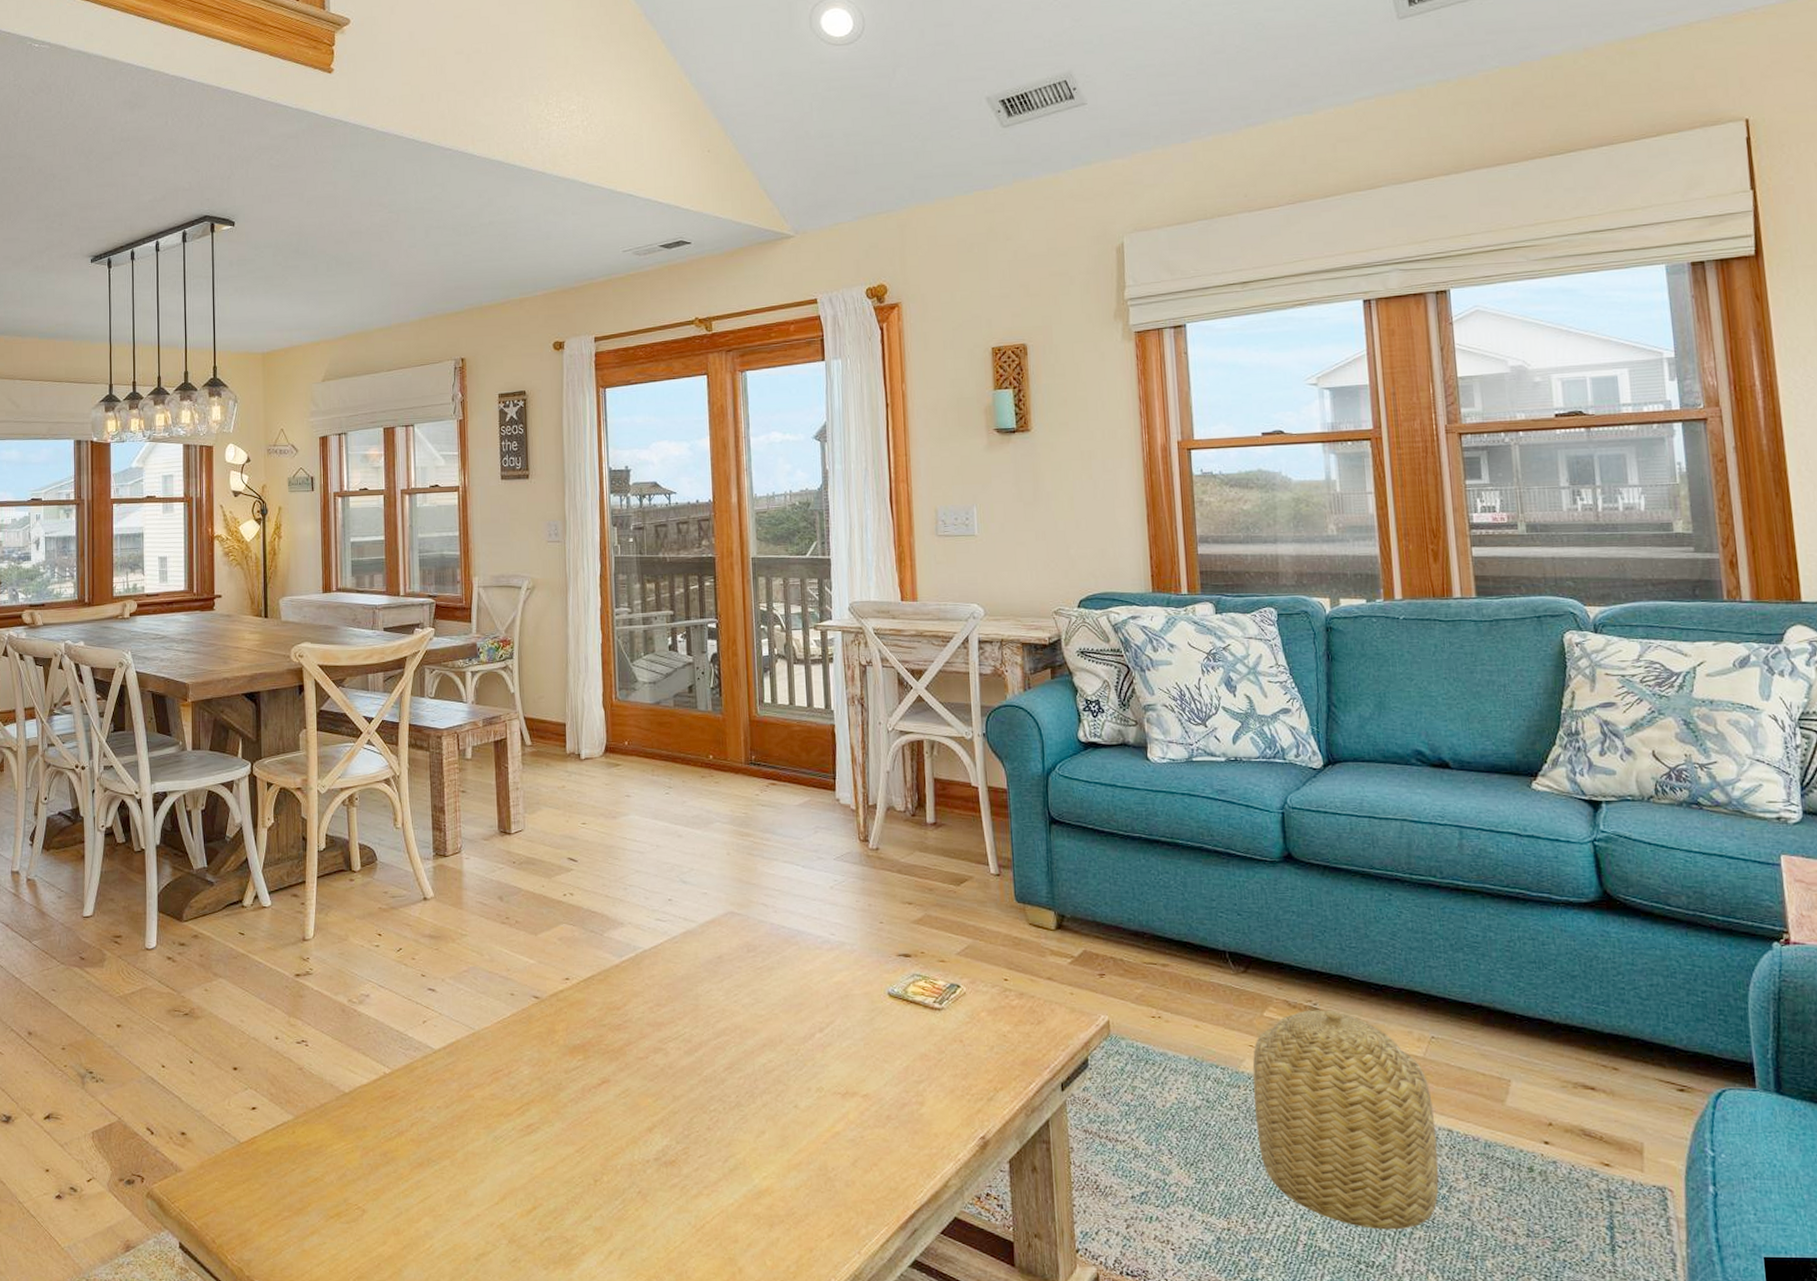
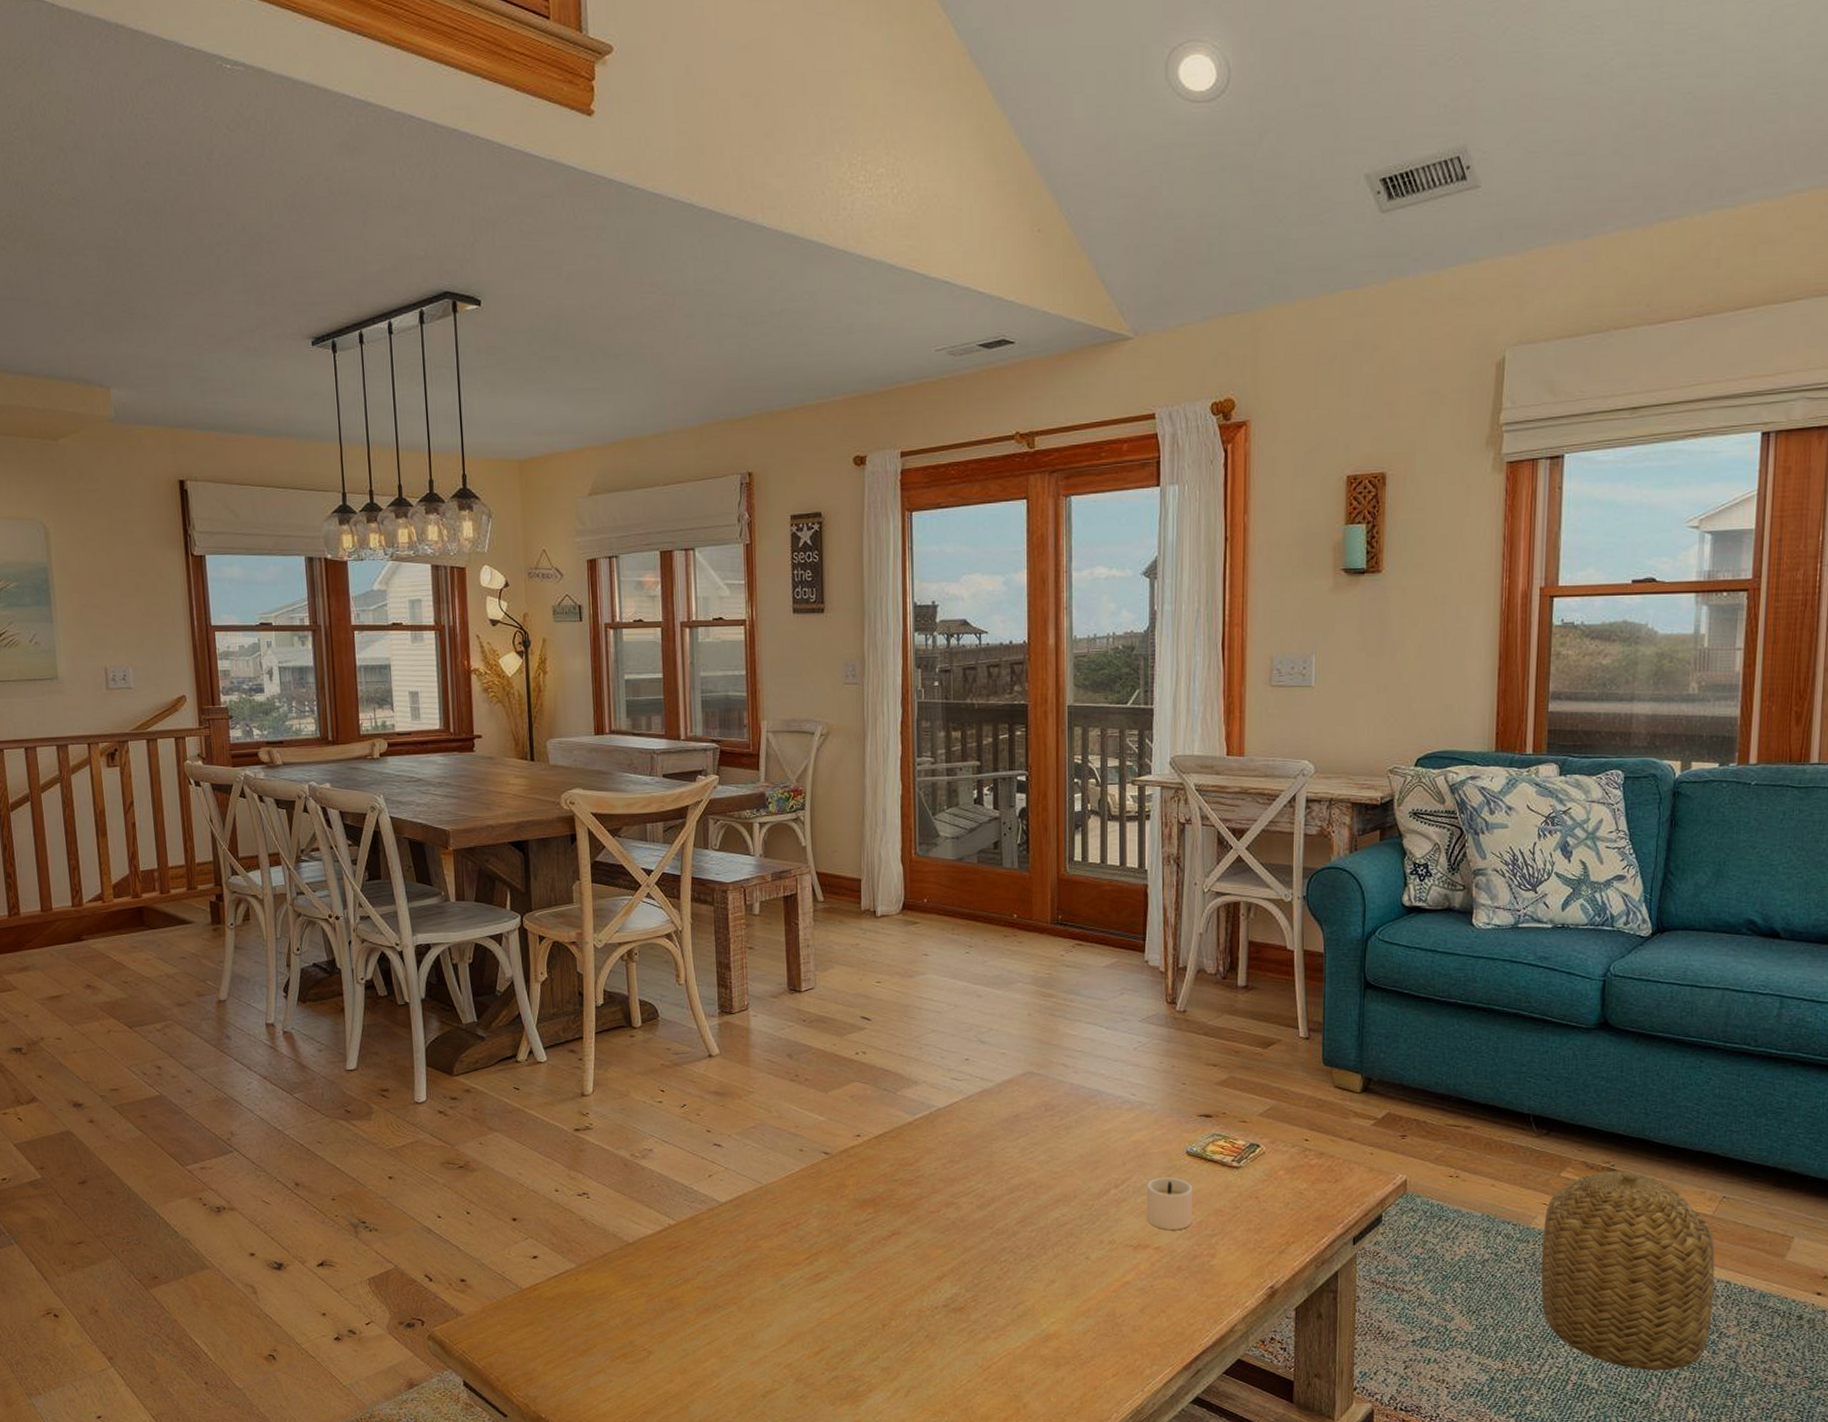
candle: none [851,1020,899,1076] -> present [1147,1177,1193,1230]

